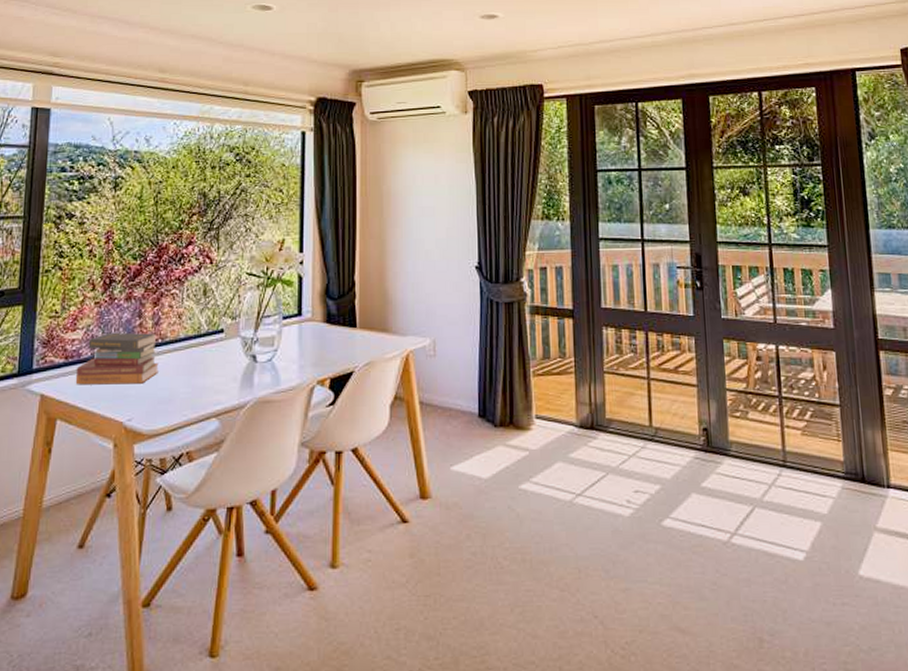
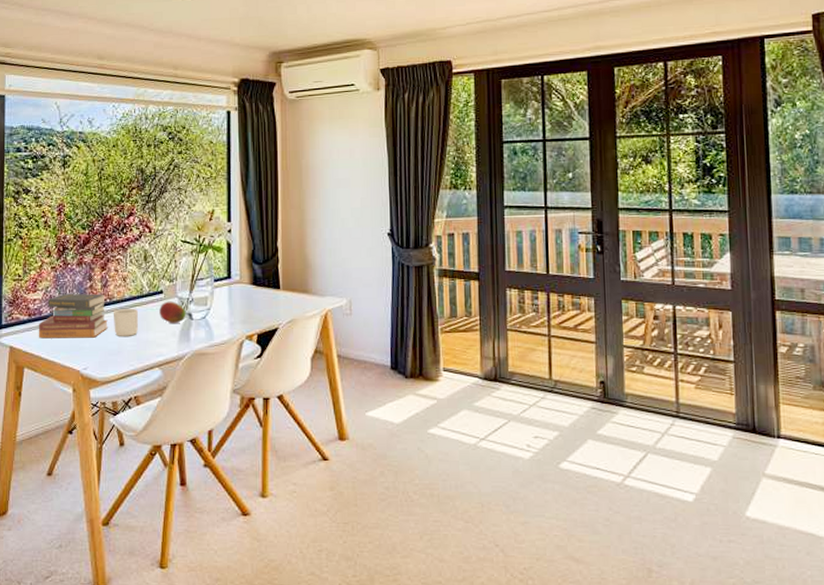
mug: none [164,349,194,382] -> present [113,308,138,336]
fruit: none [219,341,250,368] -> present [159,301,186,324]

